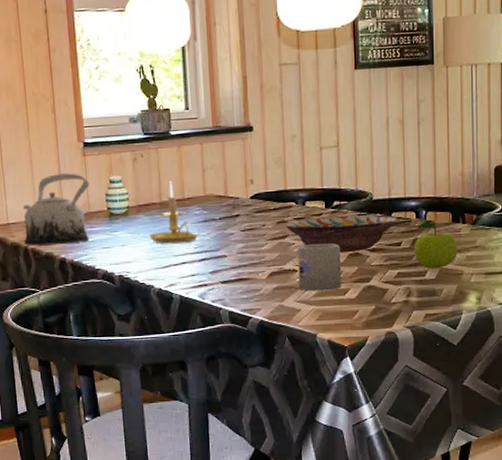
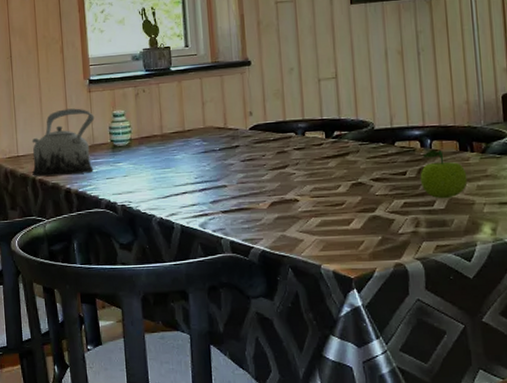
candle holder: present [148,181,200,244] -> none [150,114,201,174]
decorative bowl: present [285,216,397,252] -> none [285,145,401,182]
mug: present [298,243,341,292] -> none [298,173,345,222]

